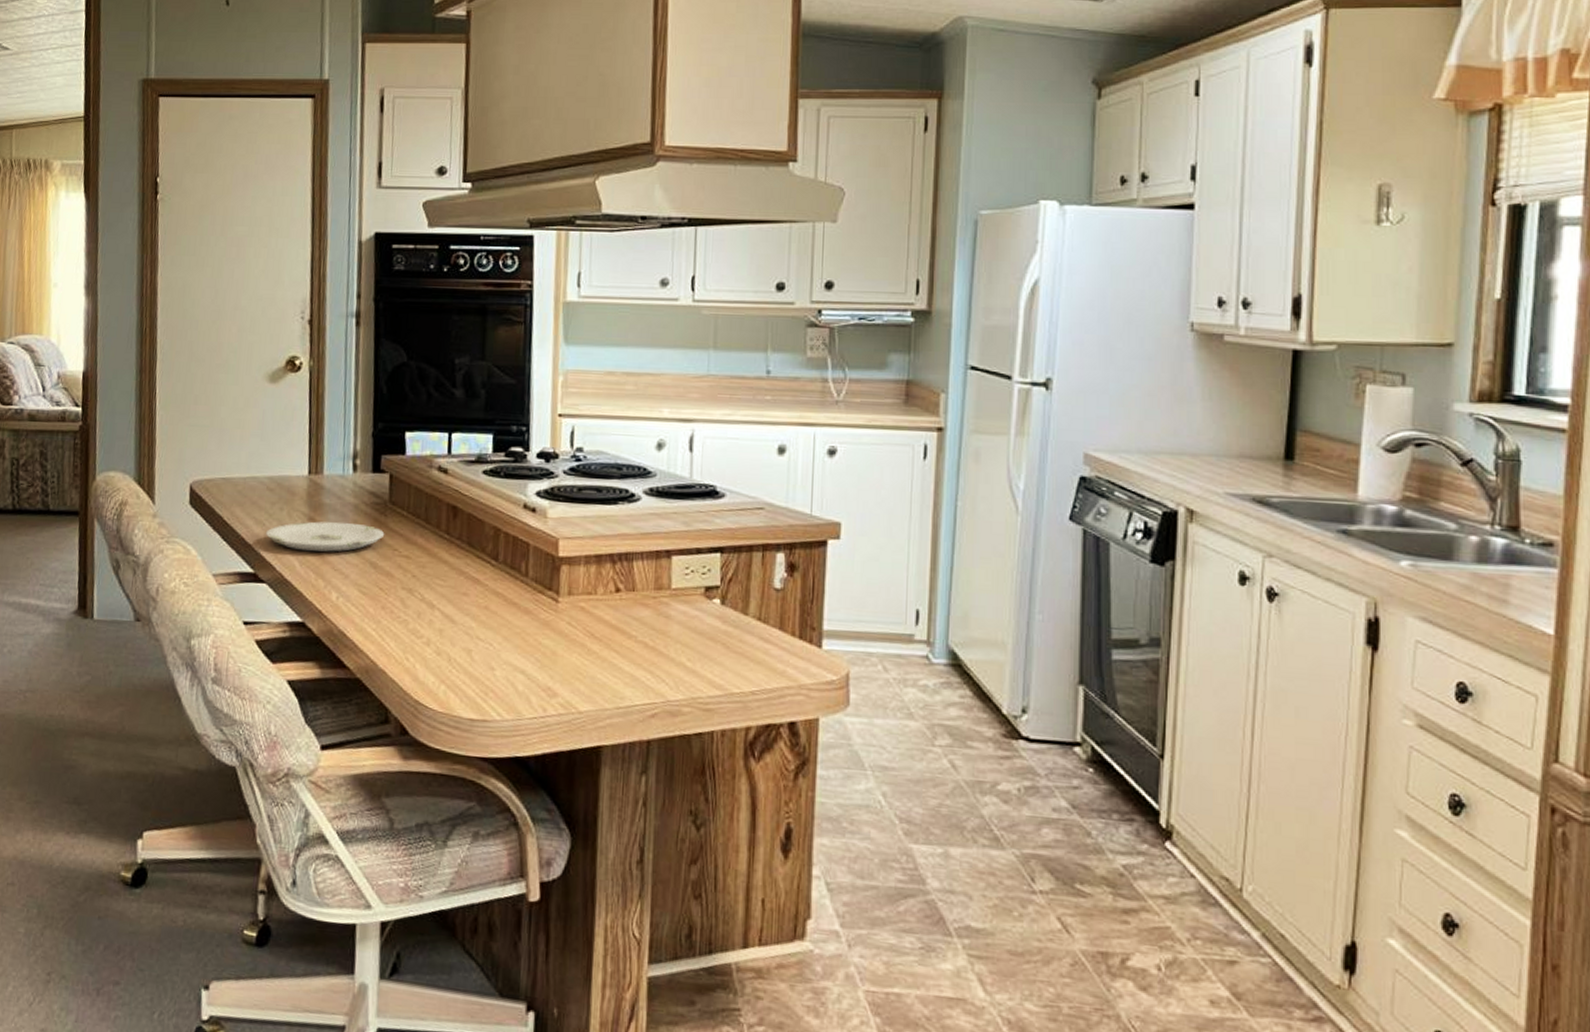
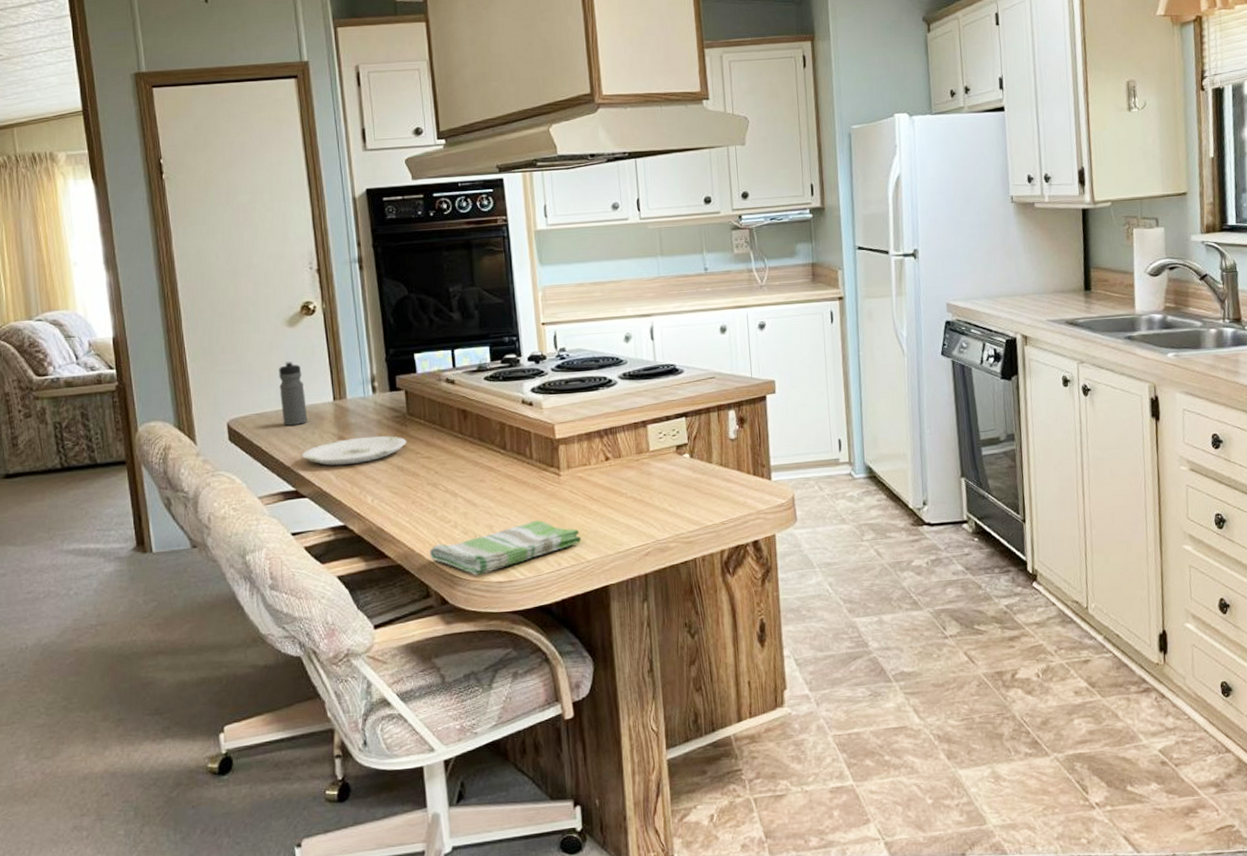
water bottle: none [250,422,278,497] -> present [279,361,308,426]
dish towel: none [393,651,575,708] -> present [429,519,582,576]

